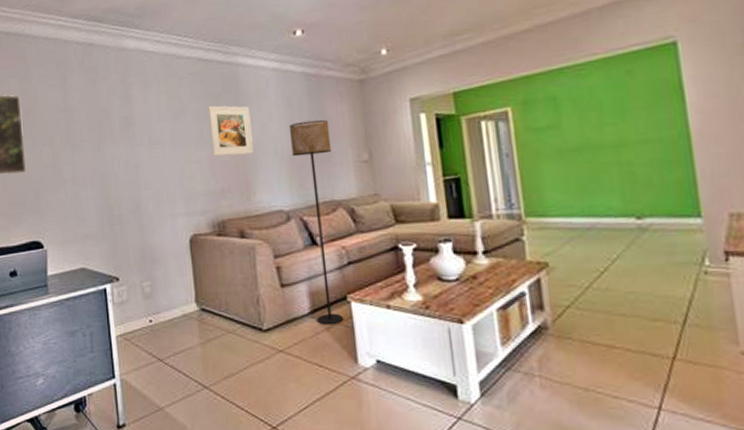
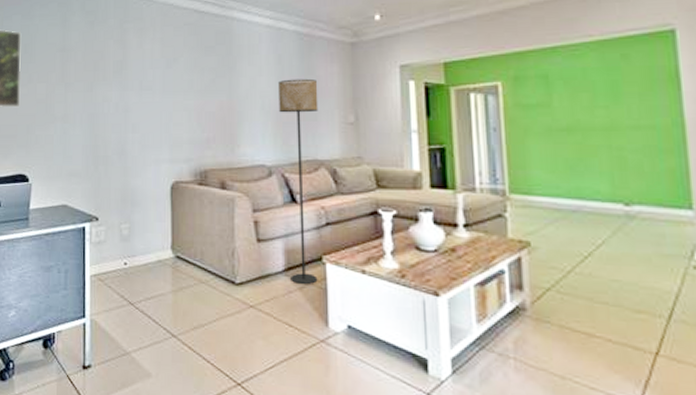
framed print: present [208,105,254,156] -> none [200,57,241,107]

